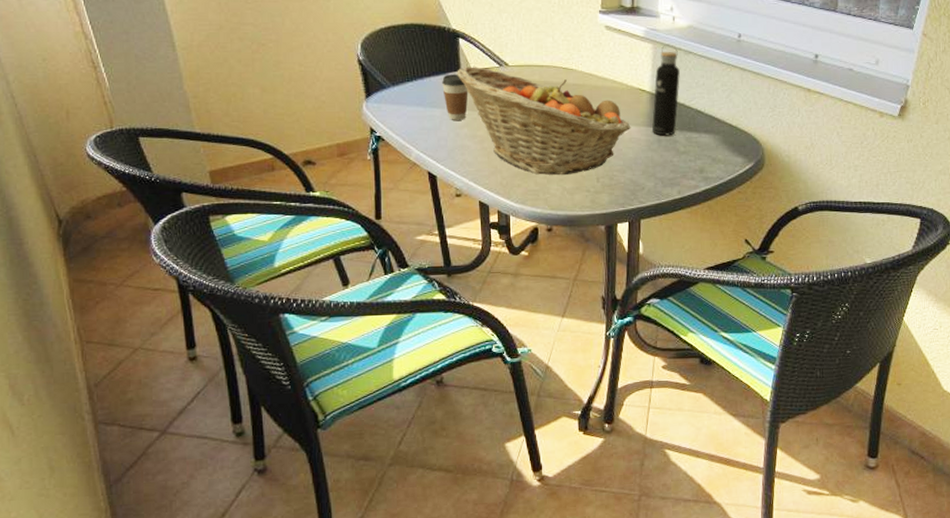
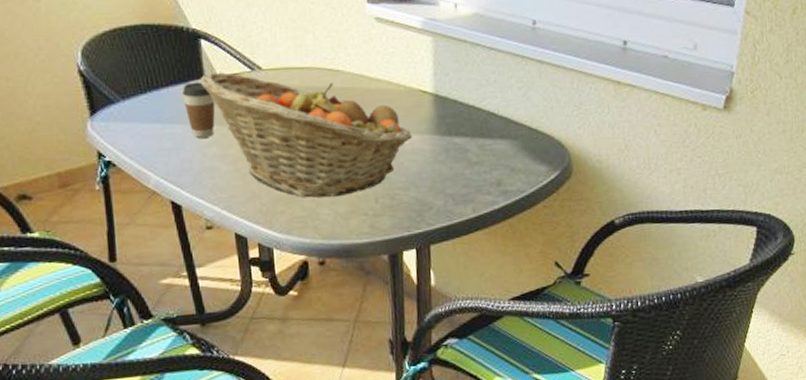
water bottle: present [652,44,680,136] -> none [437,35,468,145]

